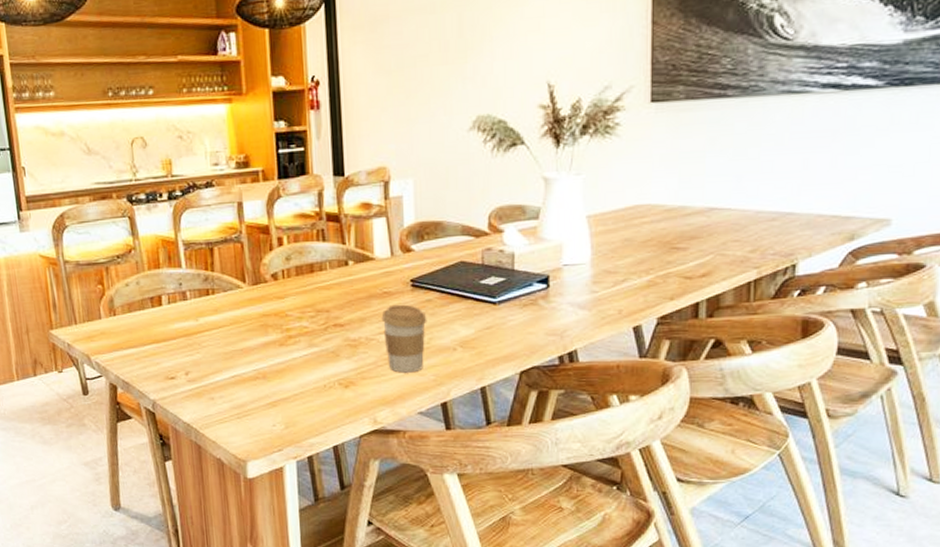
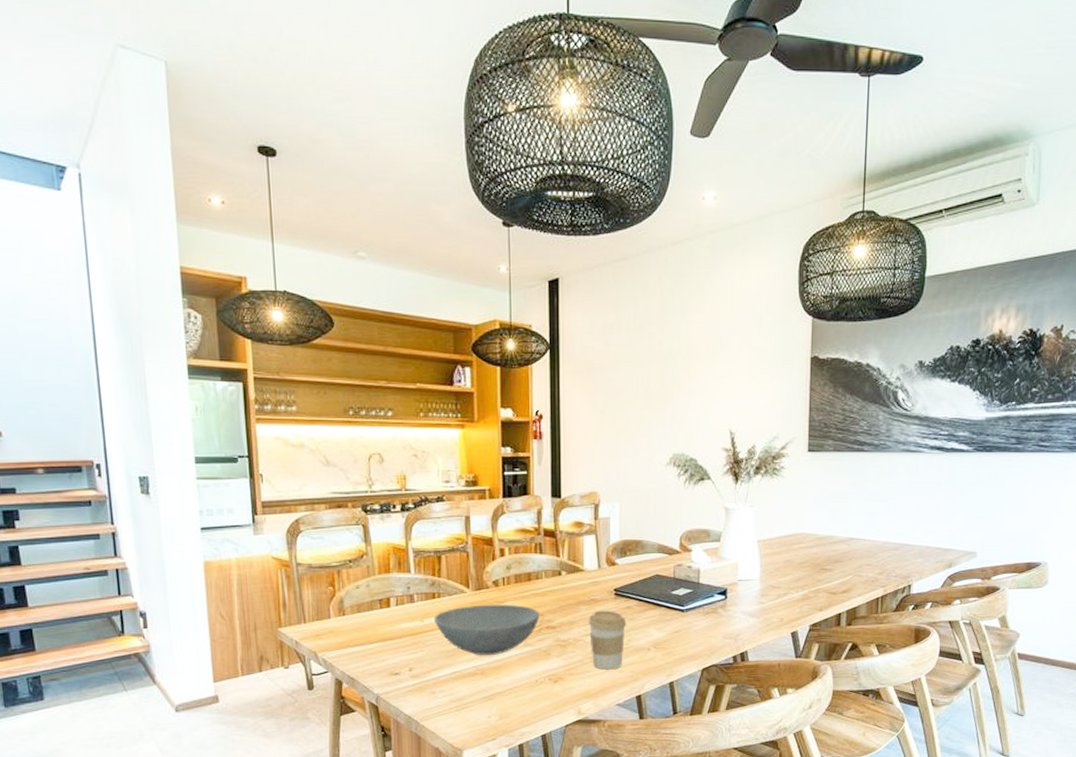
bowl: none [208,300,326,357] -> present [433,604,540,655]

